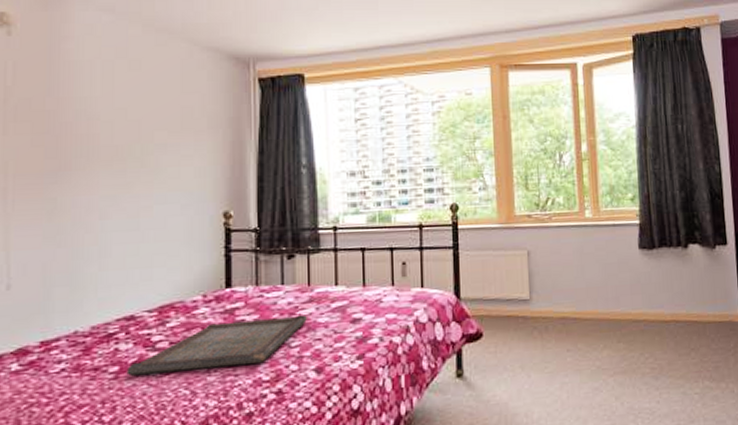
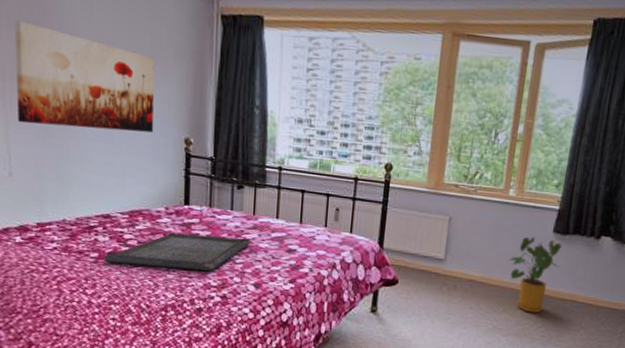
wall art: none [21,113,186,225] -> present [14,20,154,133]
house plant: none [598,257,653,344] -> present [508,236,563,313]

